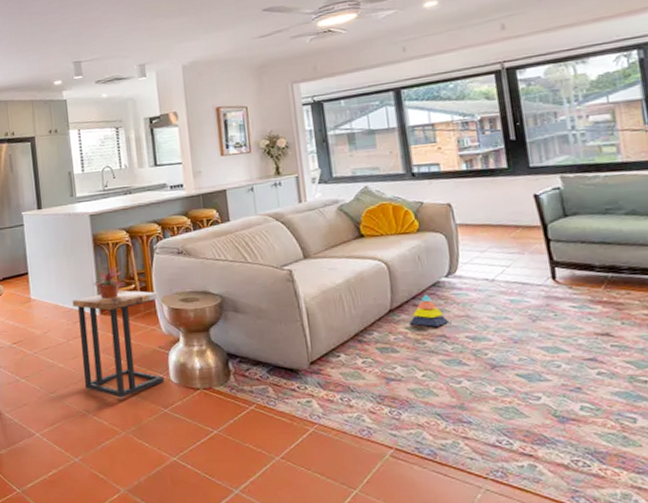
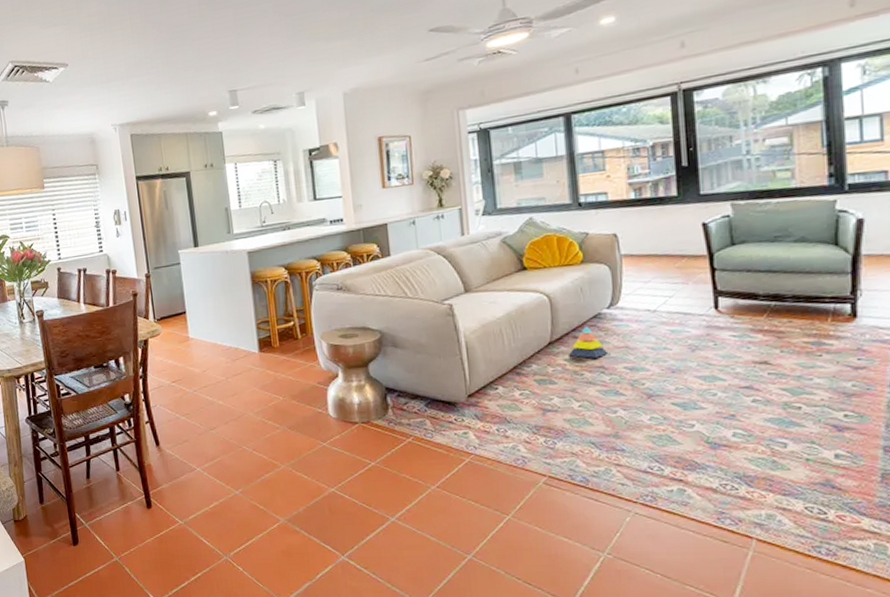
side table: present [72,290,164,399] -> none [231,327,323,434]
potted plant: present [93,266,126,299] -> none [252,303,284,336]

